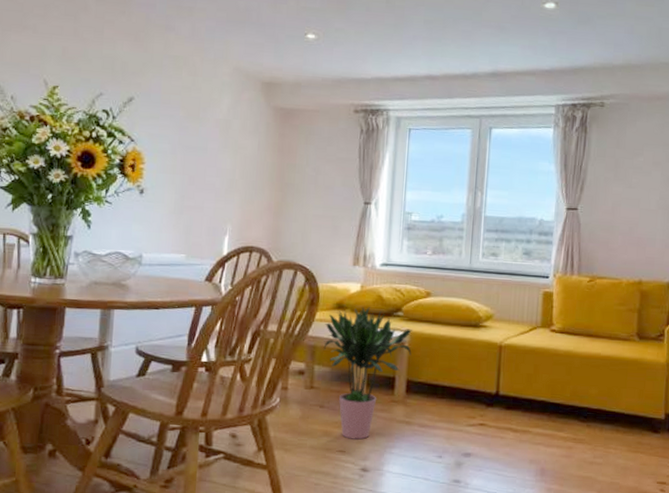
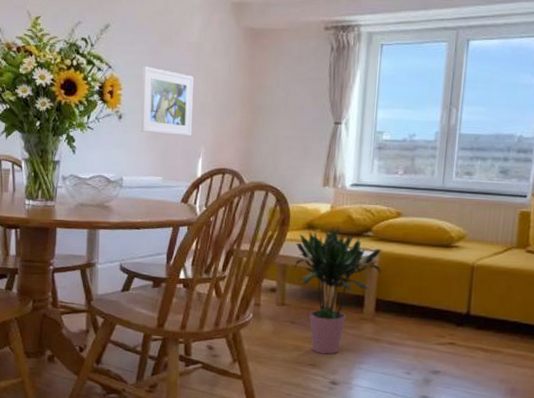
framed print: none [164,141,221,214] -> present [141,66,193,137]

